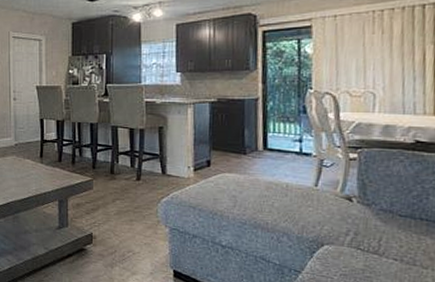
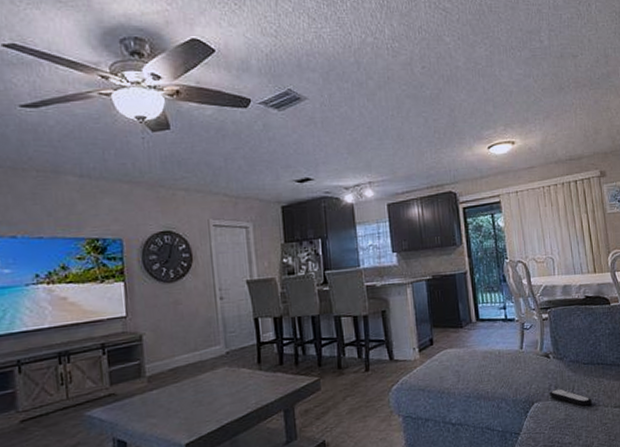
remote control: none [345,236,405,262] -> present [548,388,592,407]

